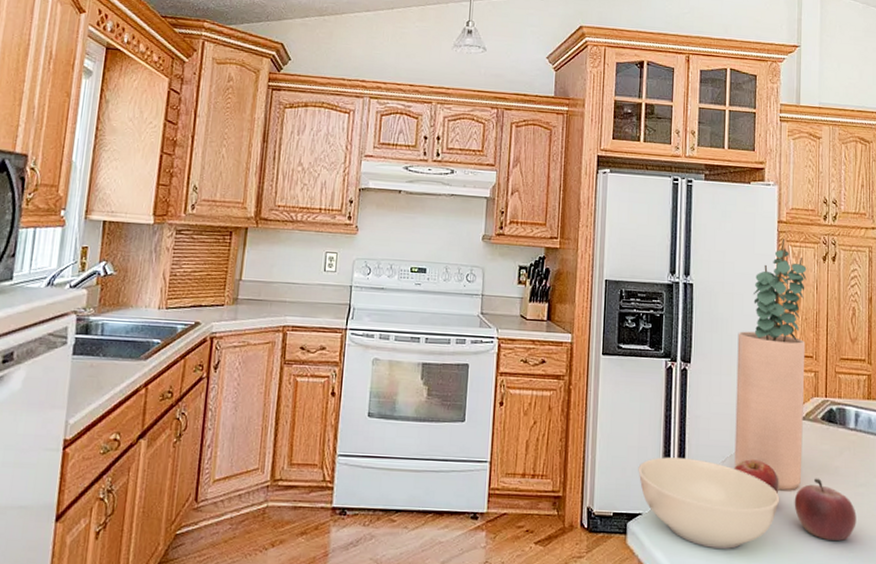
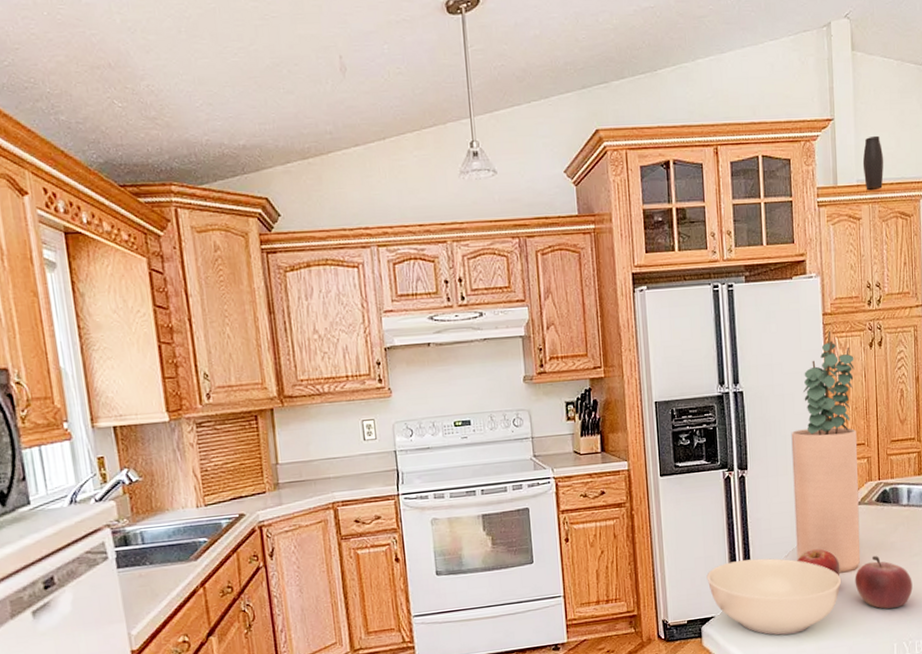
vase: none [825,65,846,115] -> present [862,135,884,191]

